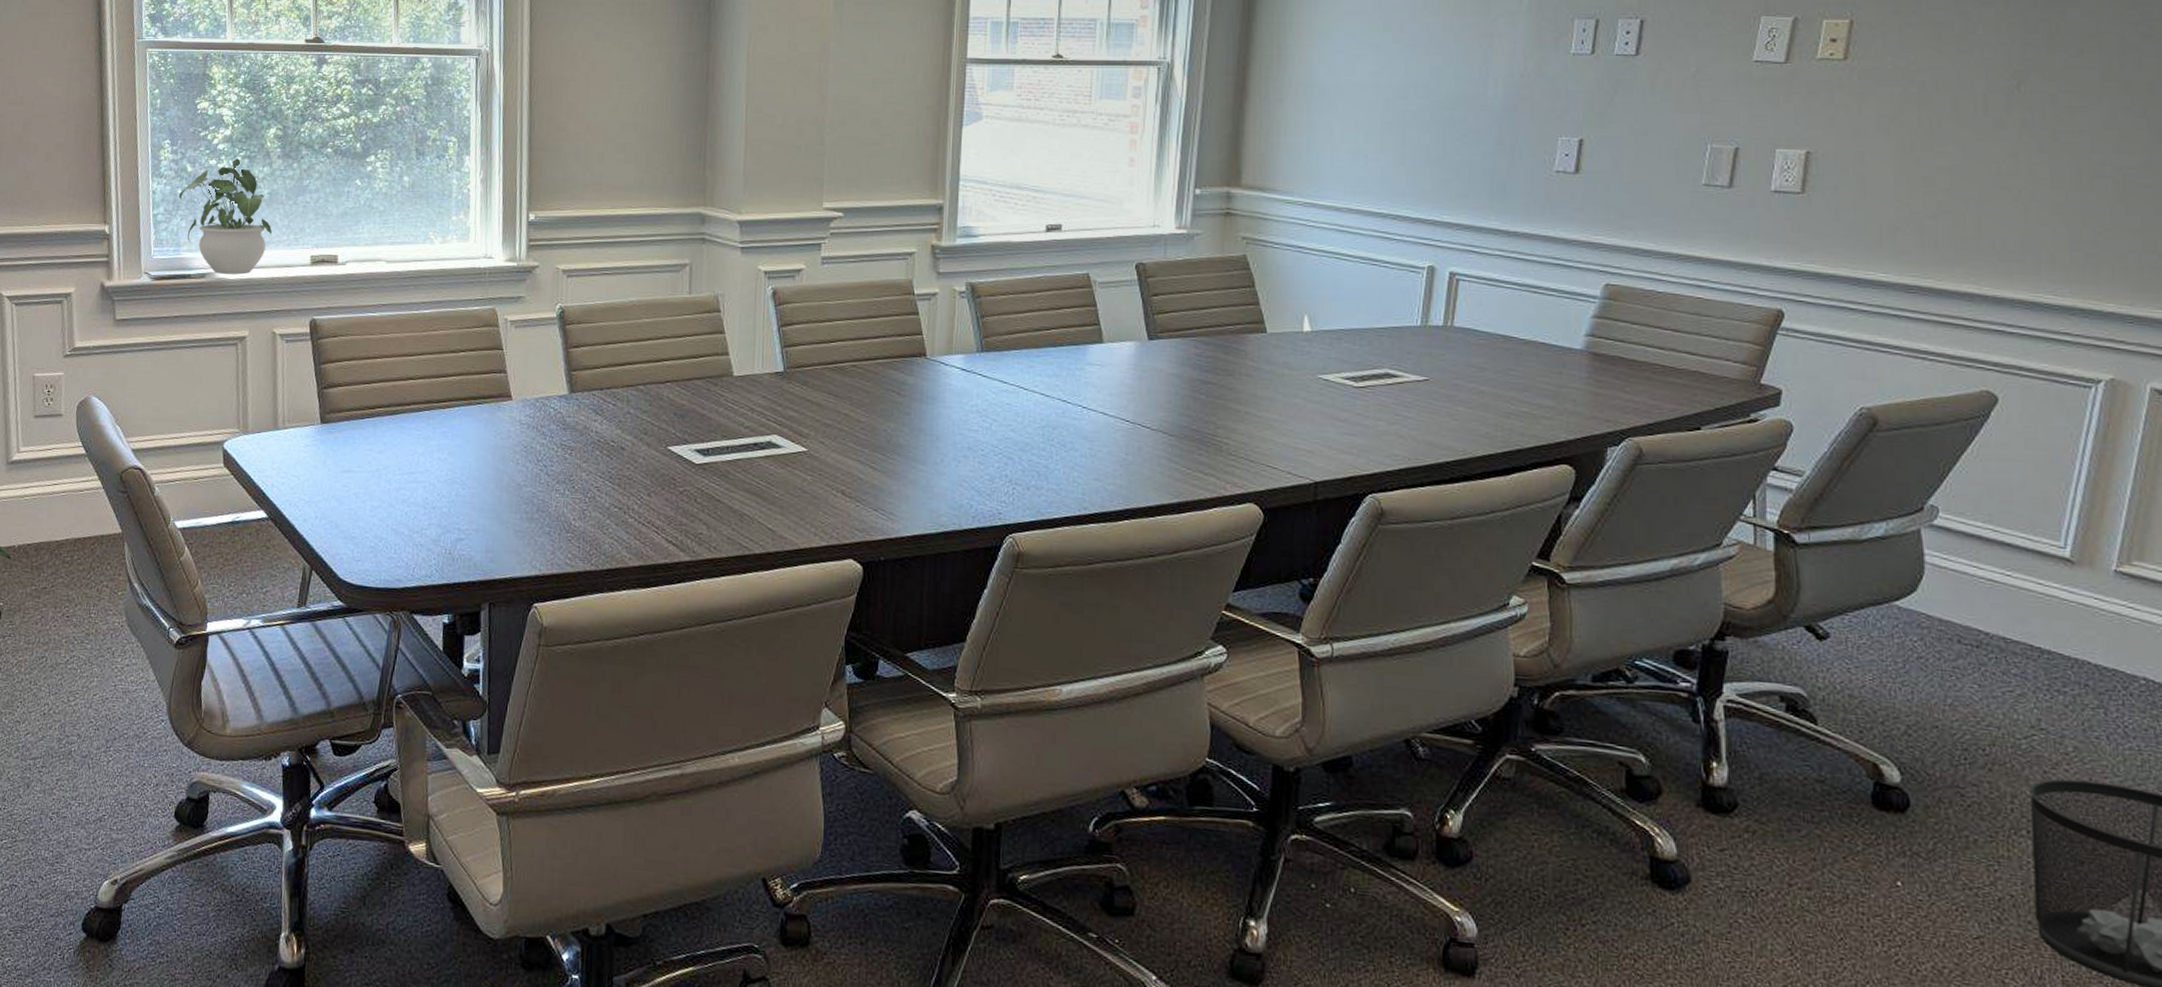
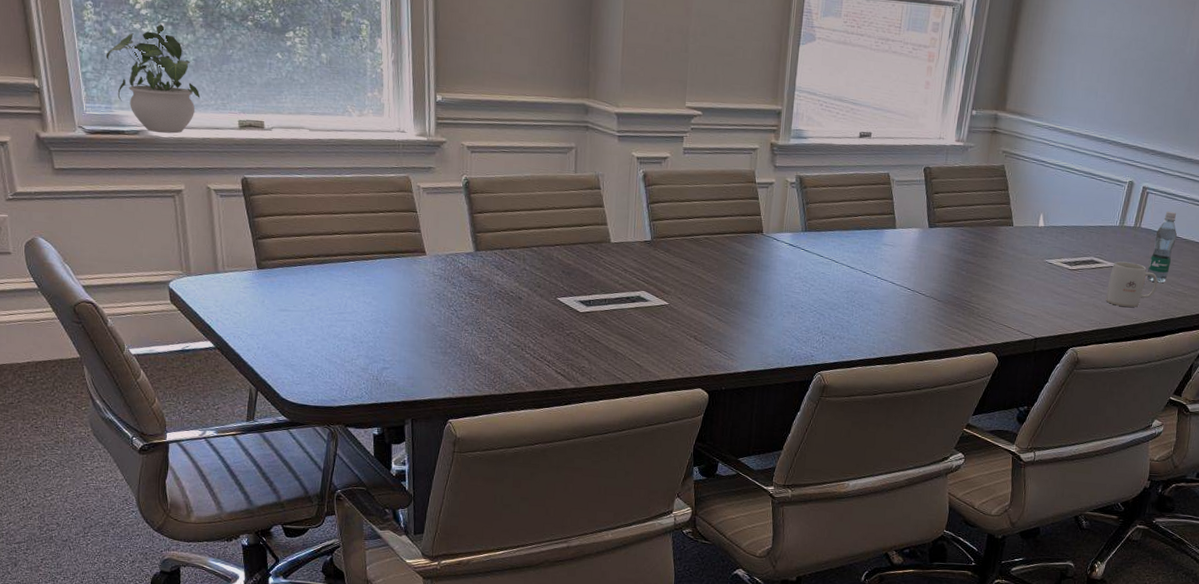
mug: none [1414,373,1490,437] -> present [1106,261,1158,308]
bottle: none [1471,302,1509,401] -> present [1147,211,1177,283]

